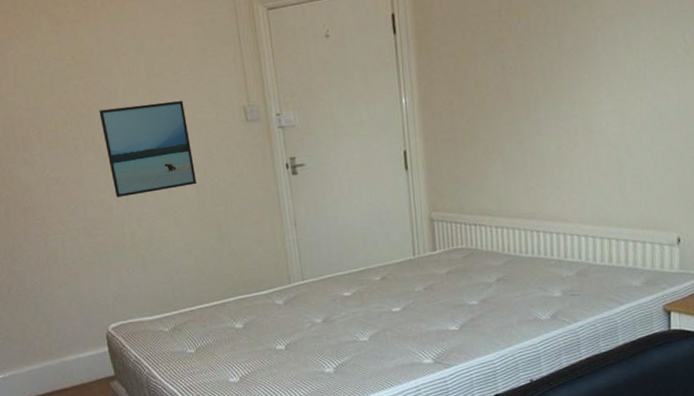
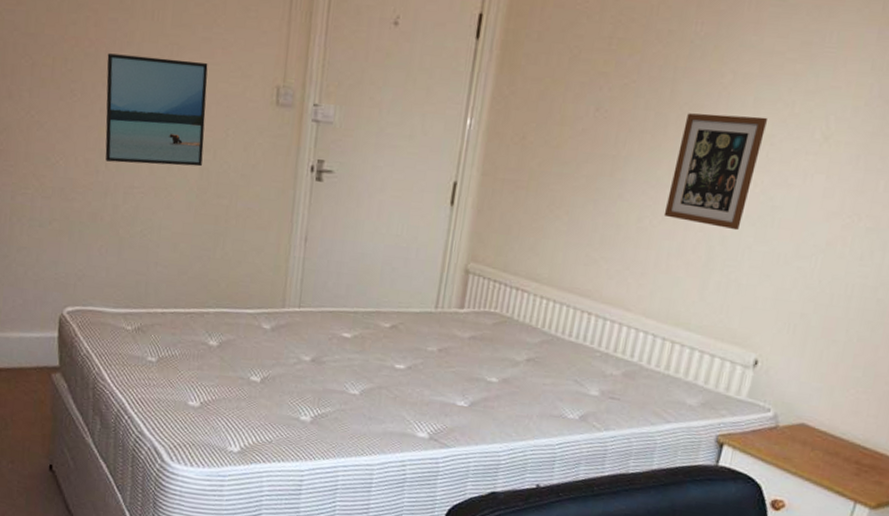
picture frame: none [574,46,639,141] -> present [663,113,767,231]

